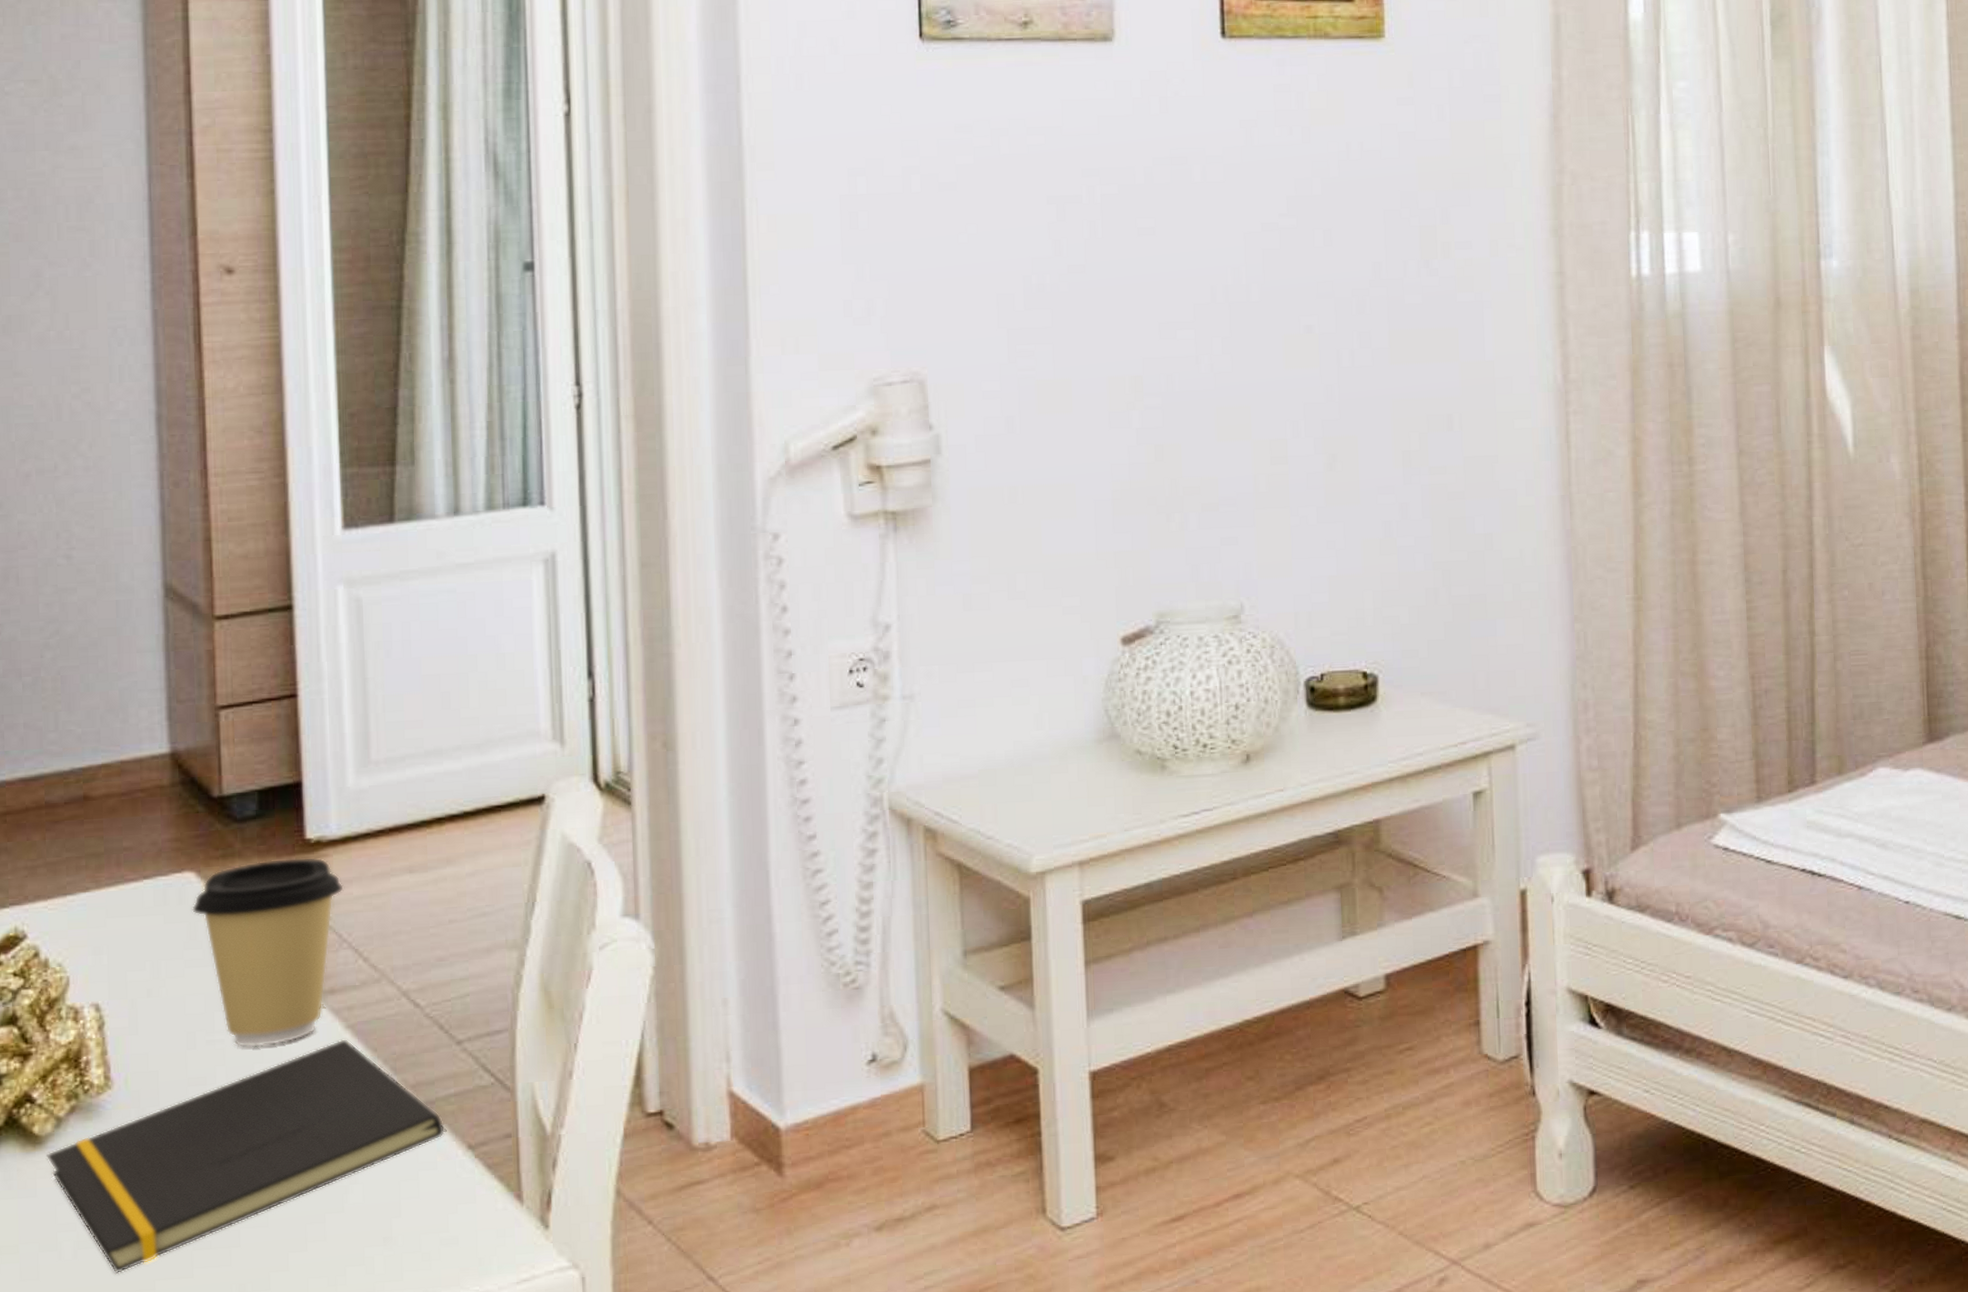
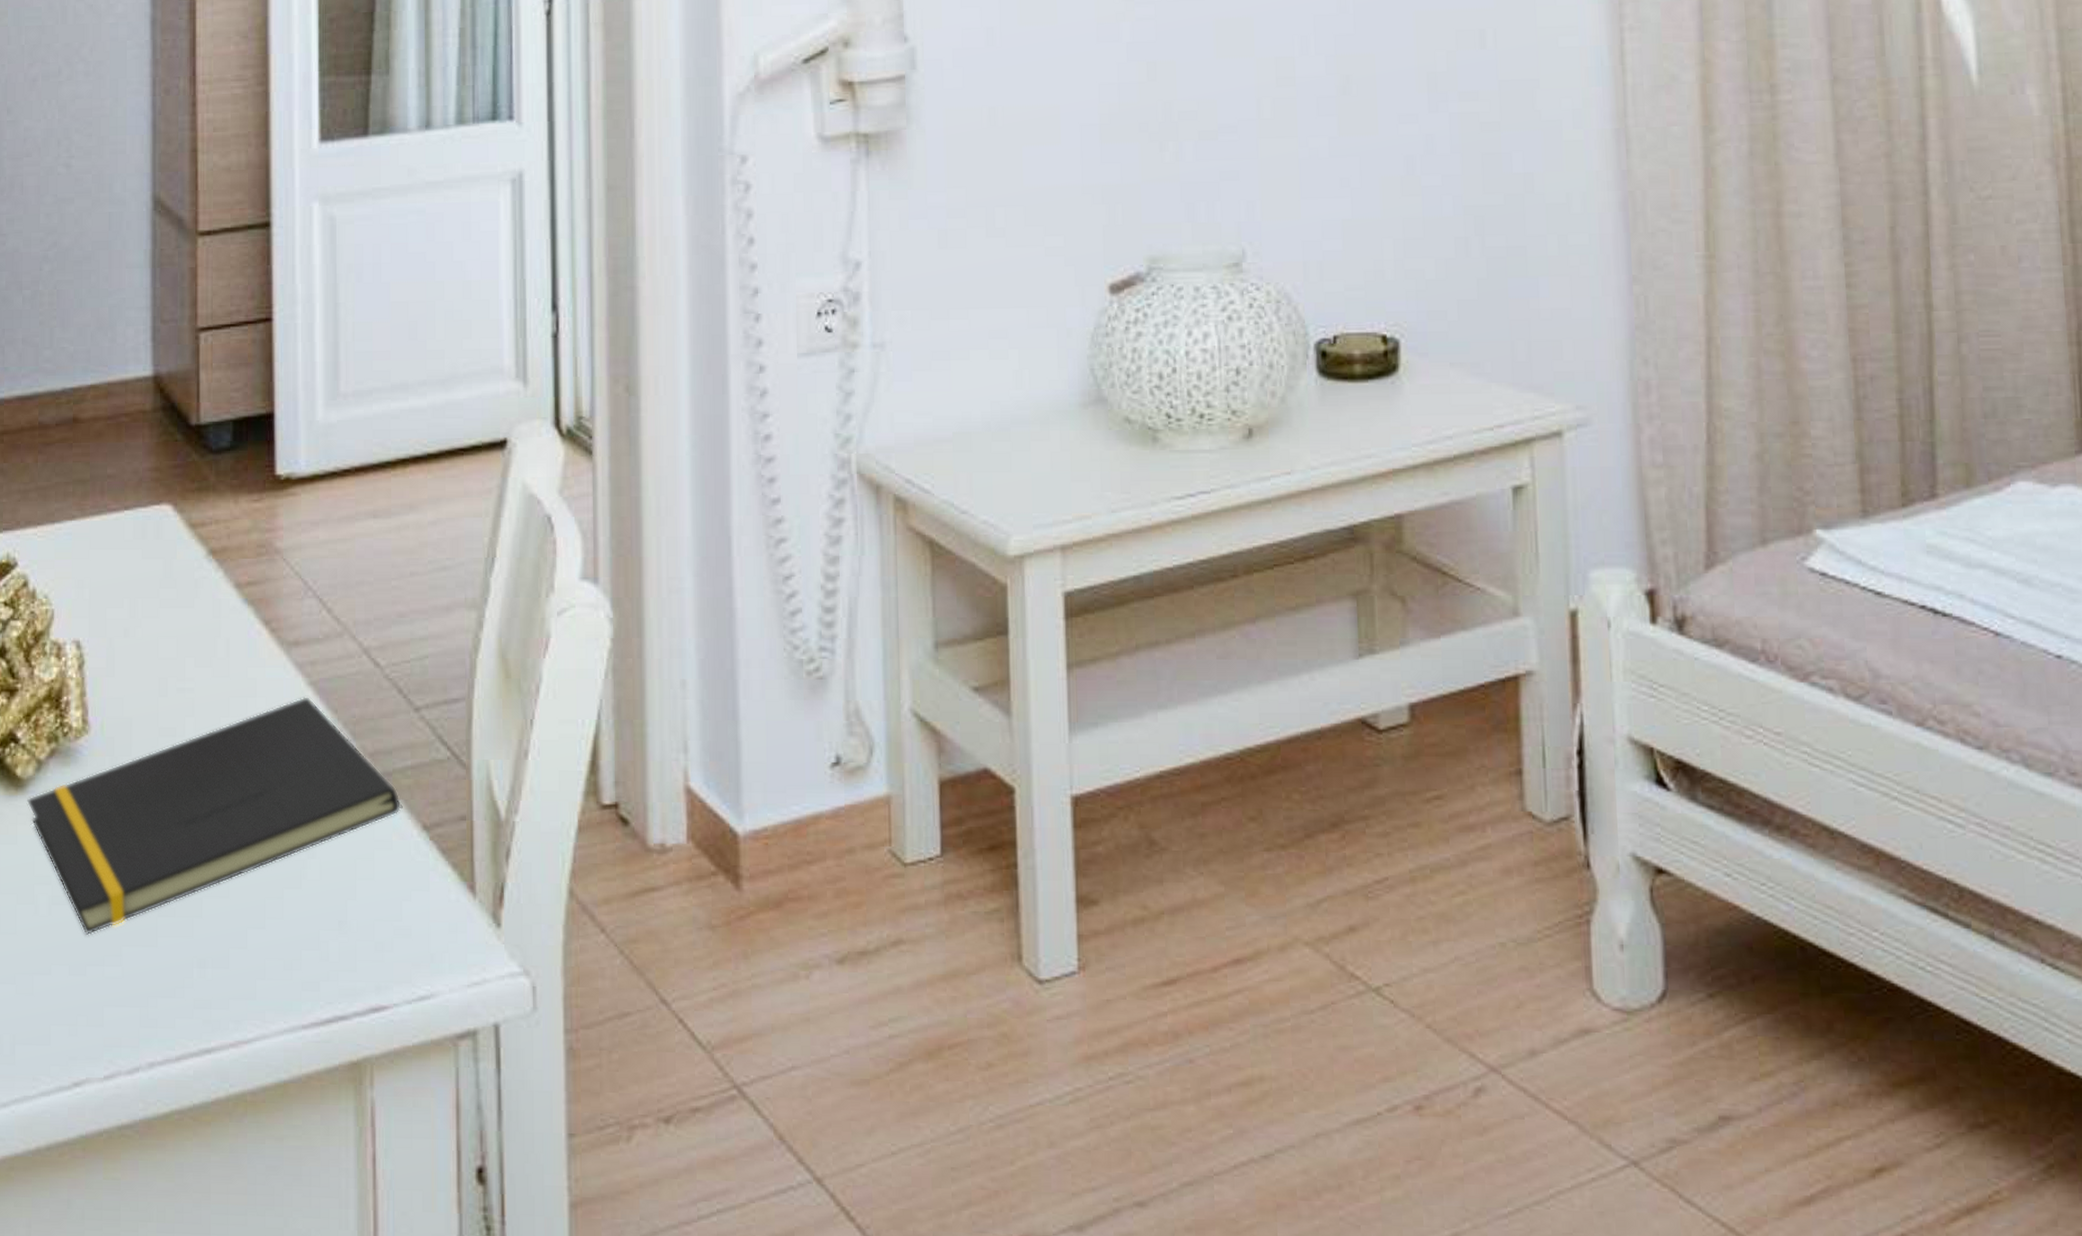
coffee cup: present [192,857,344,1048] -> none [168,494,310,699]

